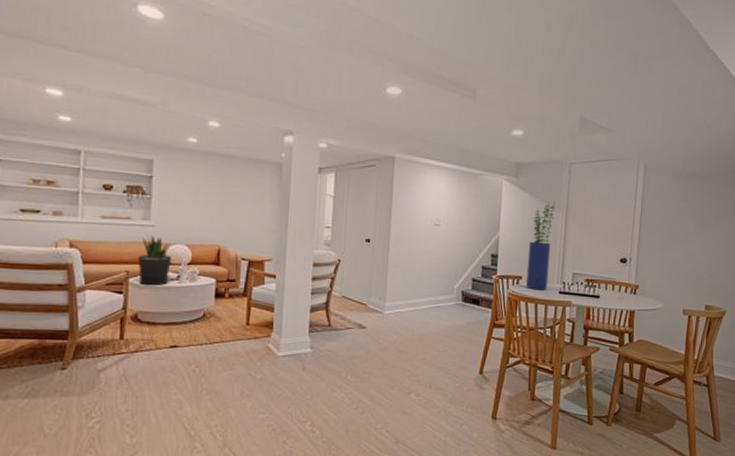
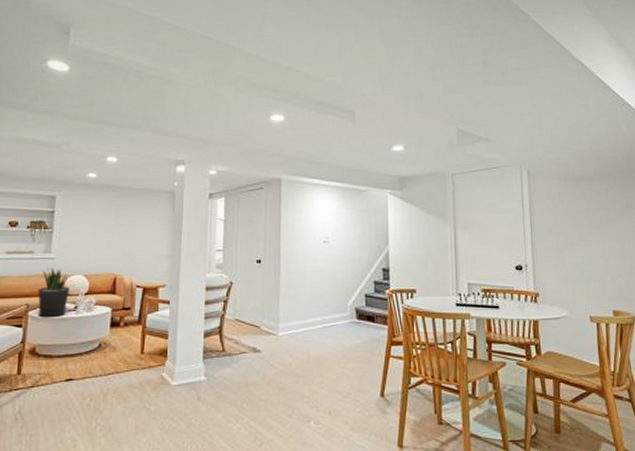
vase: present [525,201,555,291] -> none [419,212,443,303]

